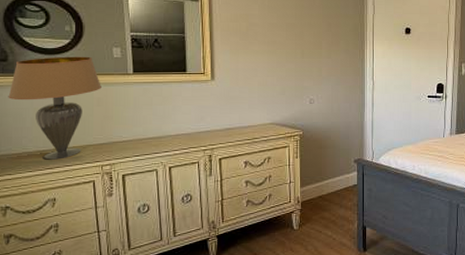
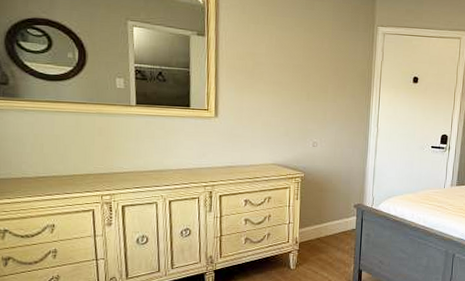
table lamp: present [8,56,101,161] -> none [8,83,103,188]

